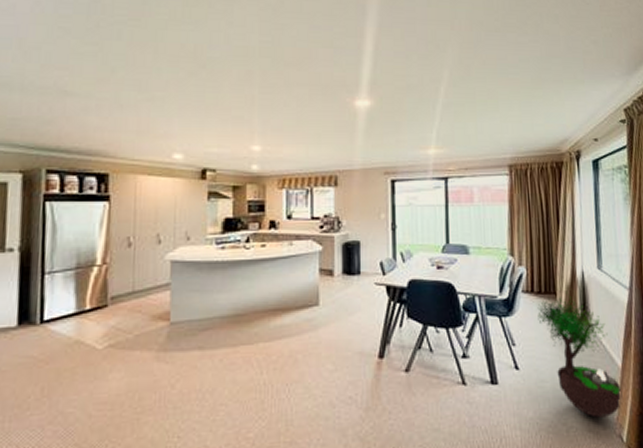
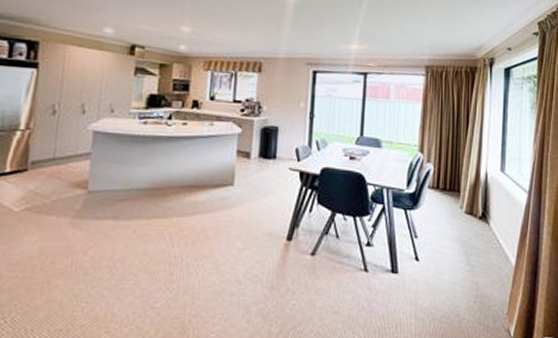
potted tree: present [537,292,623,418] -> none [441,191,514,311]

